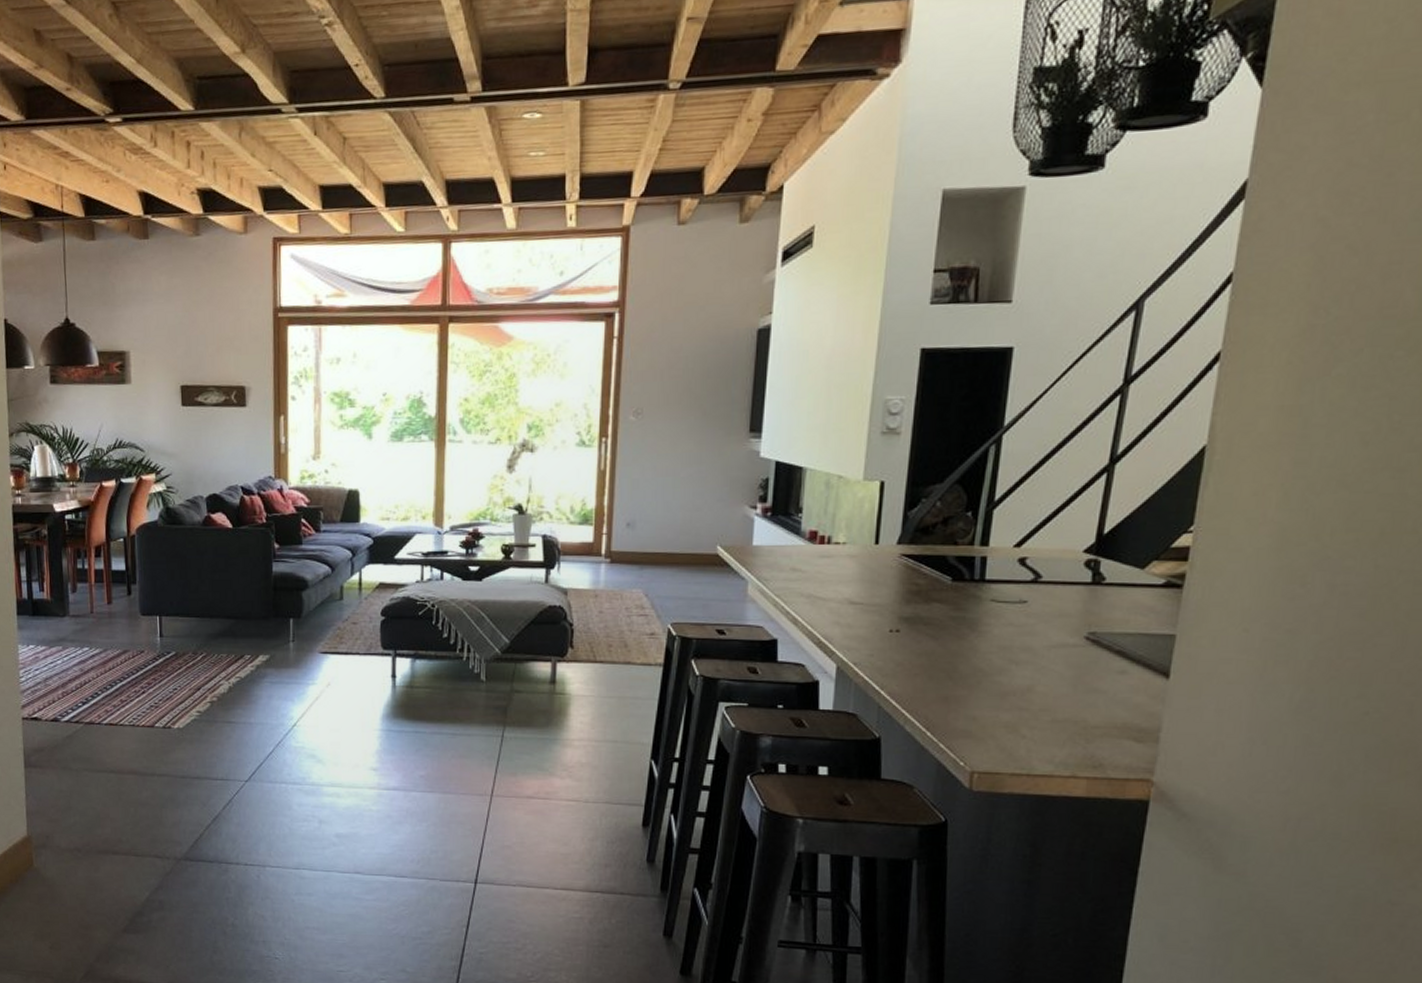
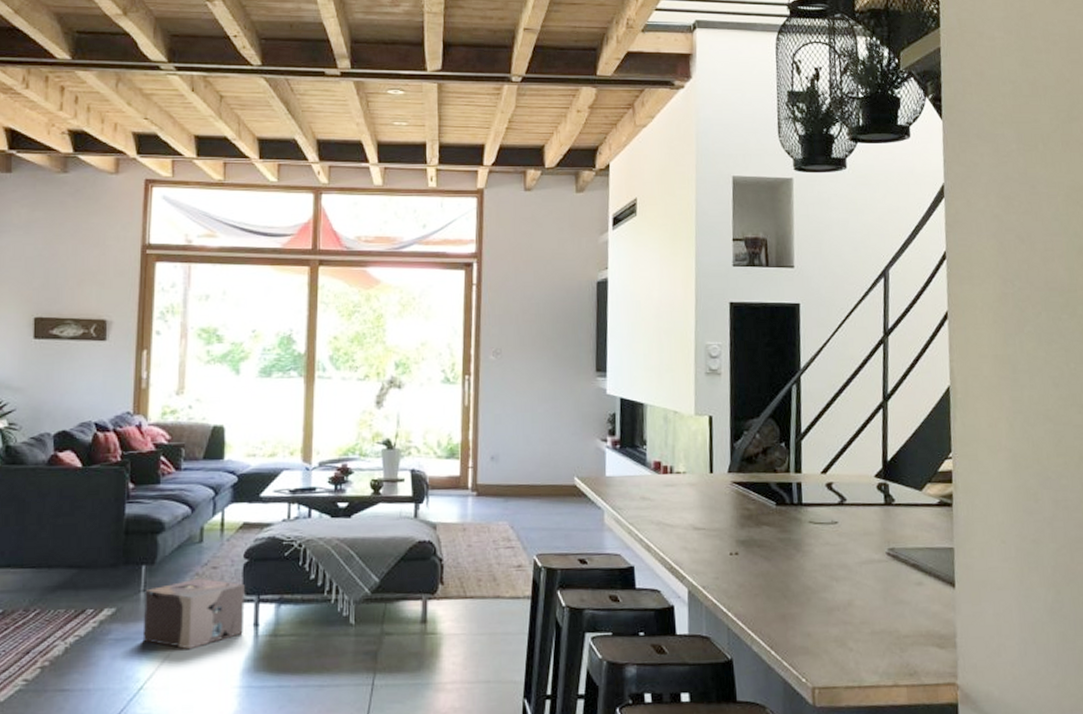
cardboard box: none [293,632,383,695] -> present [142,578,245,650]

